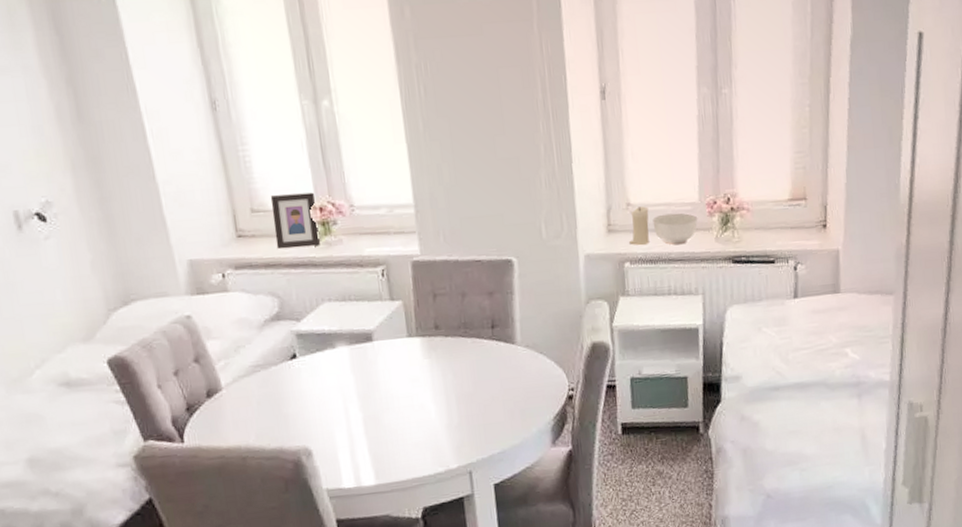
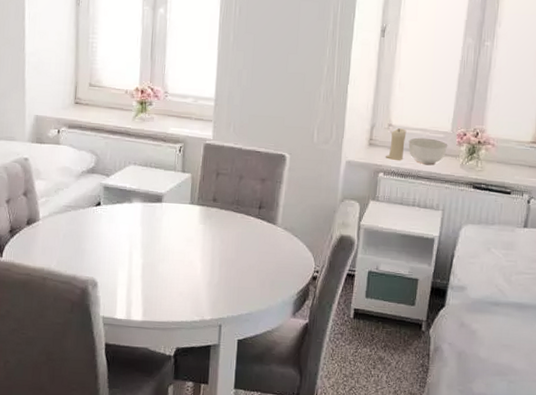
picture frame: present [270,192,320,250] -> none [103,76,140,120]

